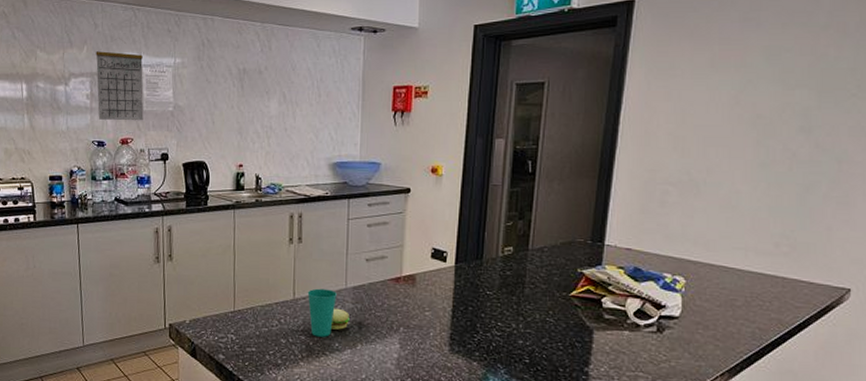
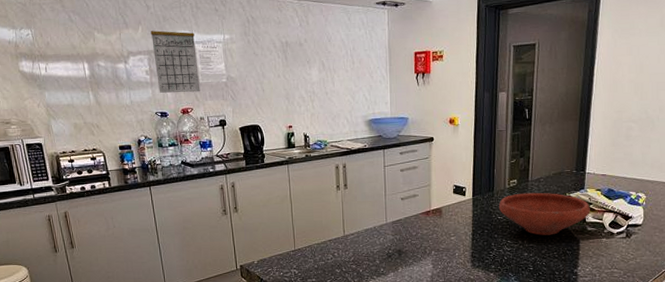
cup: present [307,288,350,337] -> none [355,225,391,265]
bowl: none [487,264,609,321] -> present [498,192,590,235]

